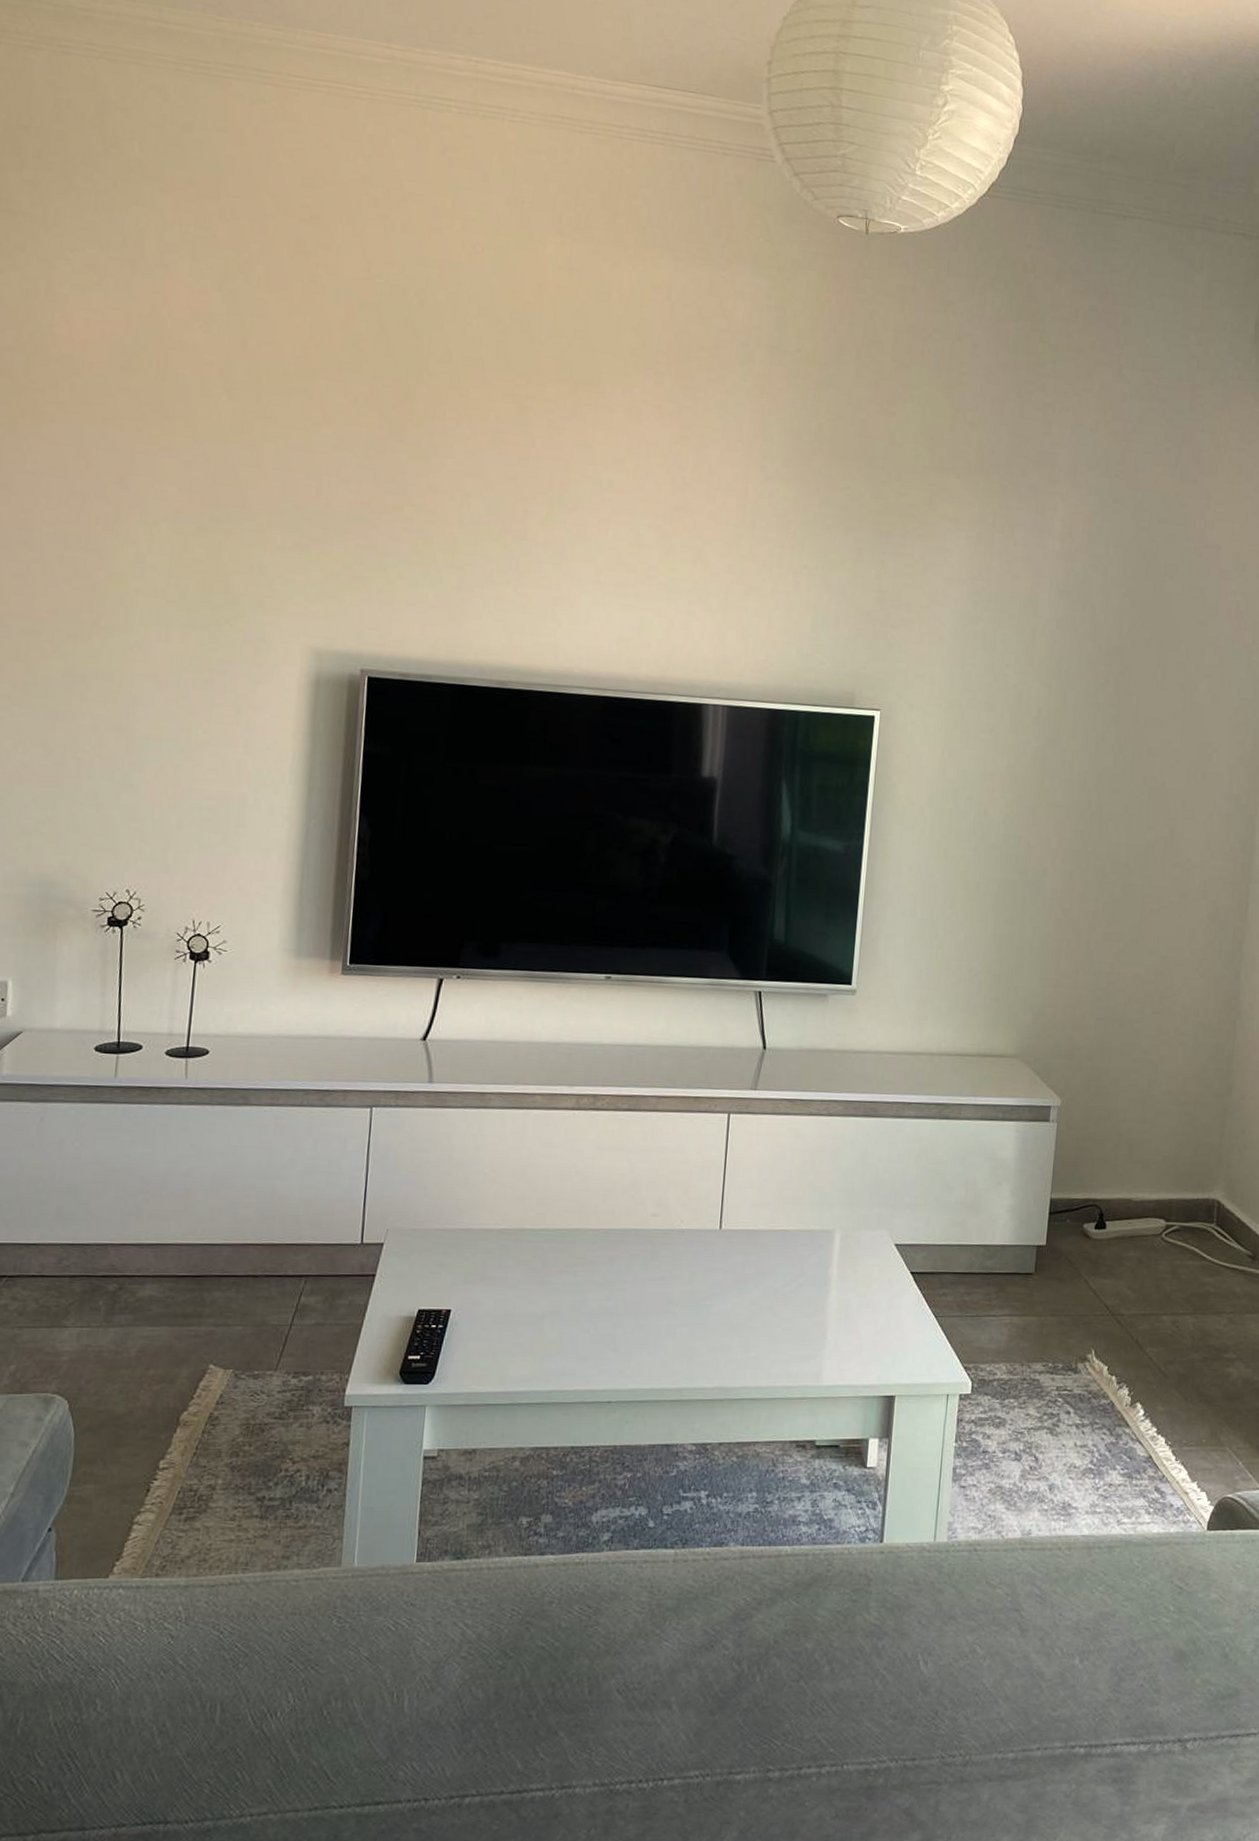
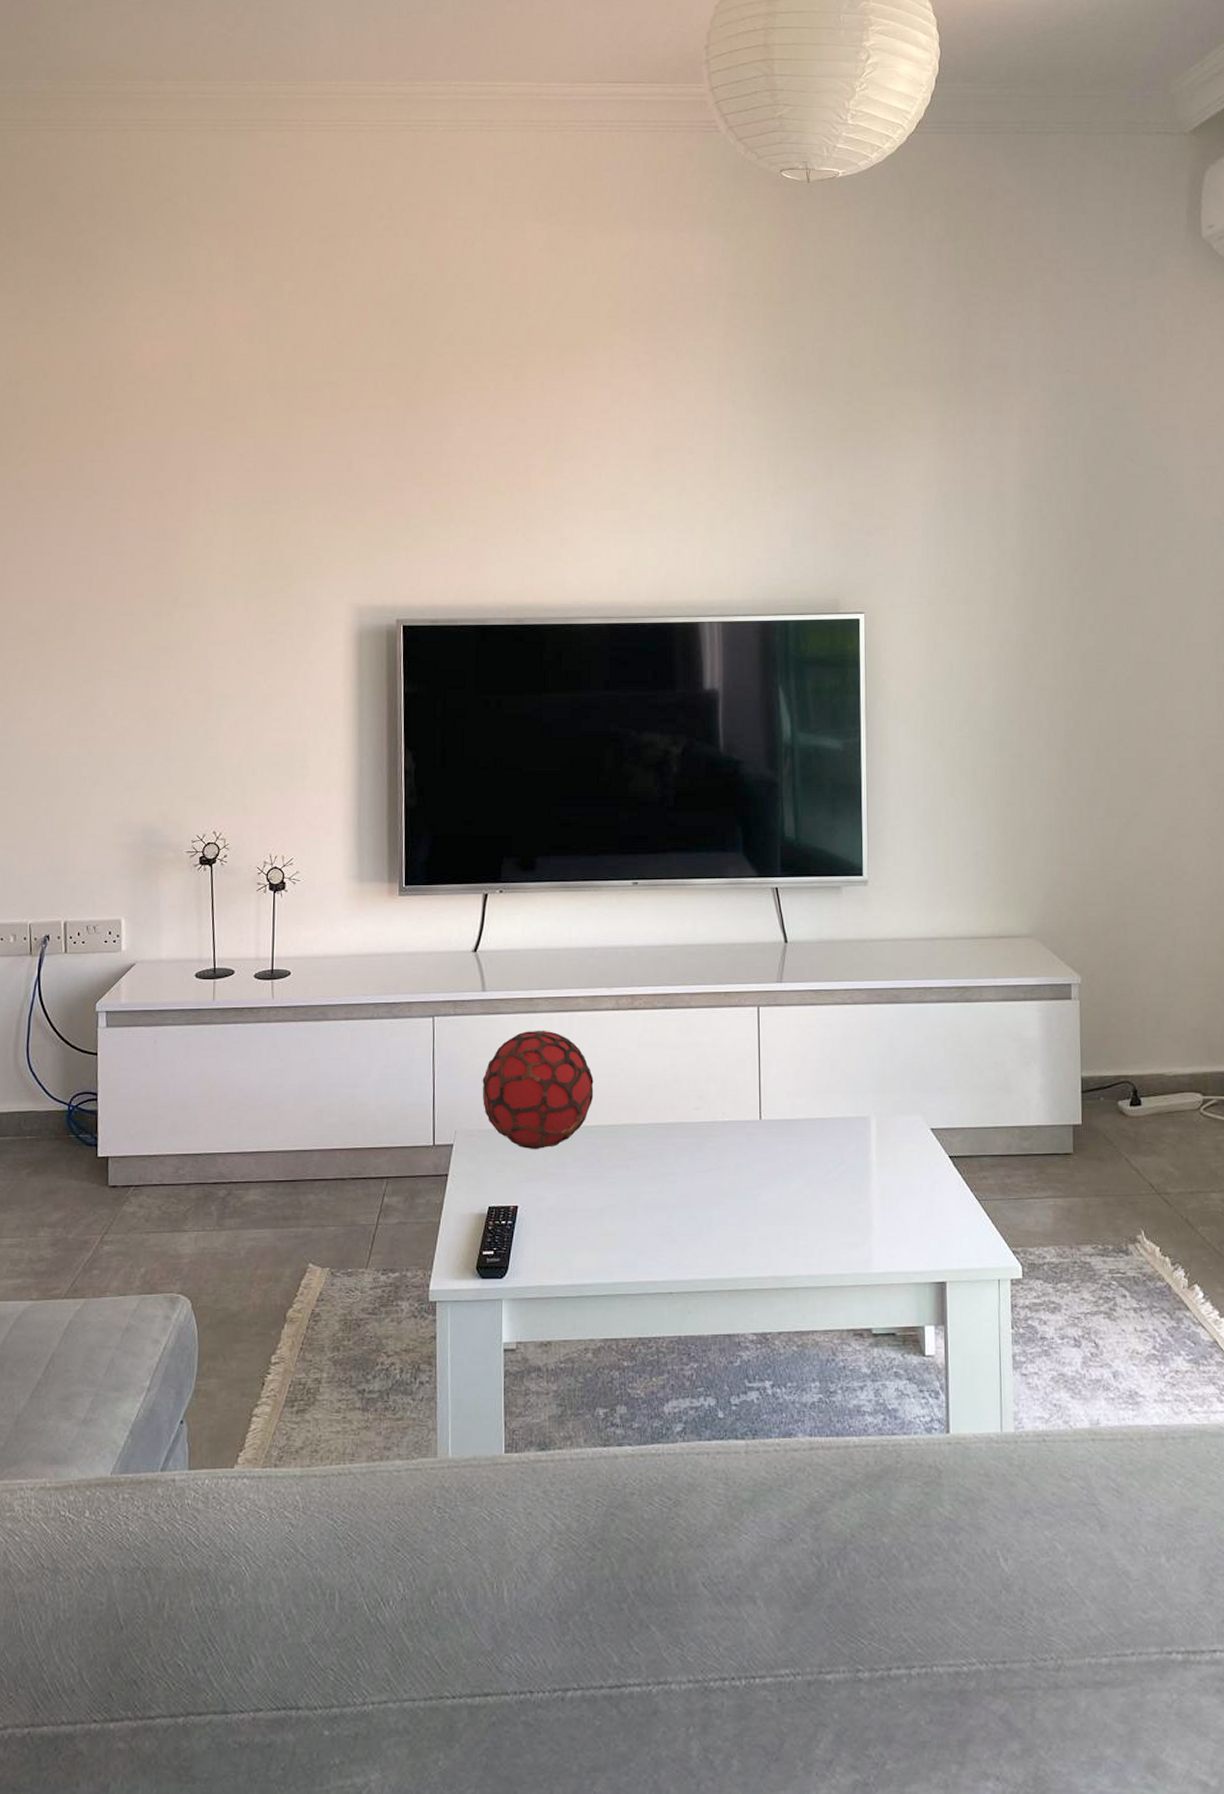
decorative orb: none [420,1126,546,1251] -> present [482,1030,594,1149]

